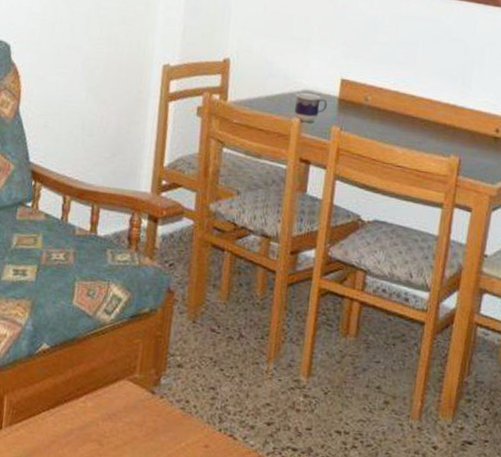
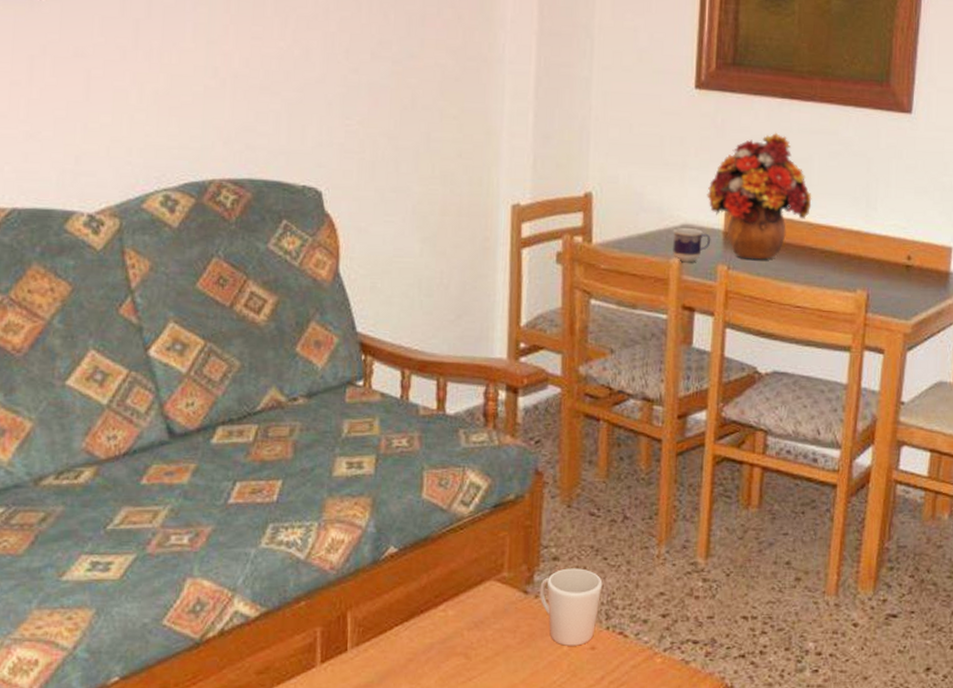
mug: none [164,375,218,443] -> present [539,568,603,646]
flower arrangement: none [326,17,416,124] -> present [707,132,812,260]

